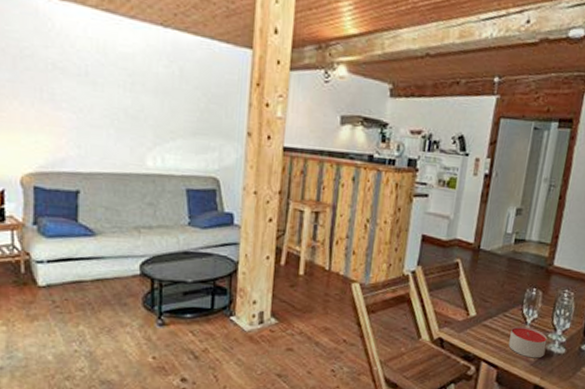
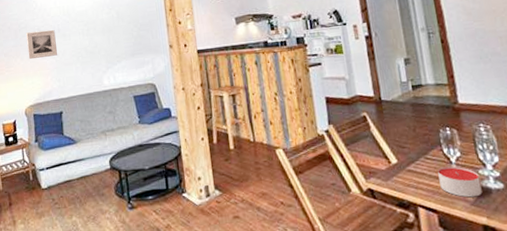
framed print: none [32,65,82,110] -> present [26,29,58,60]

